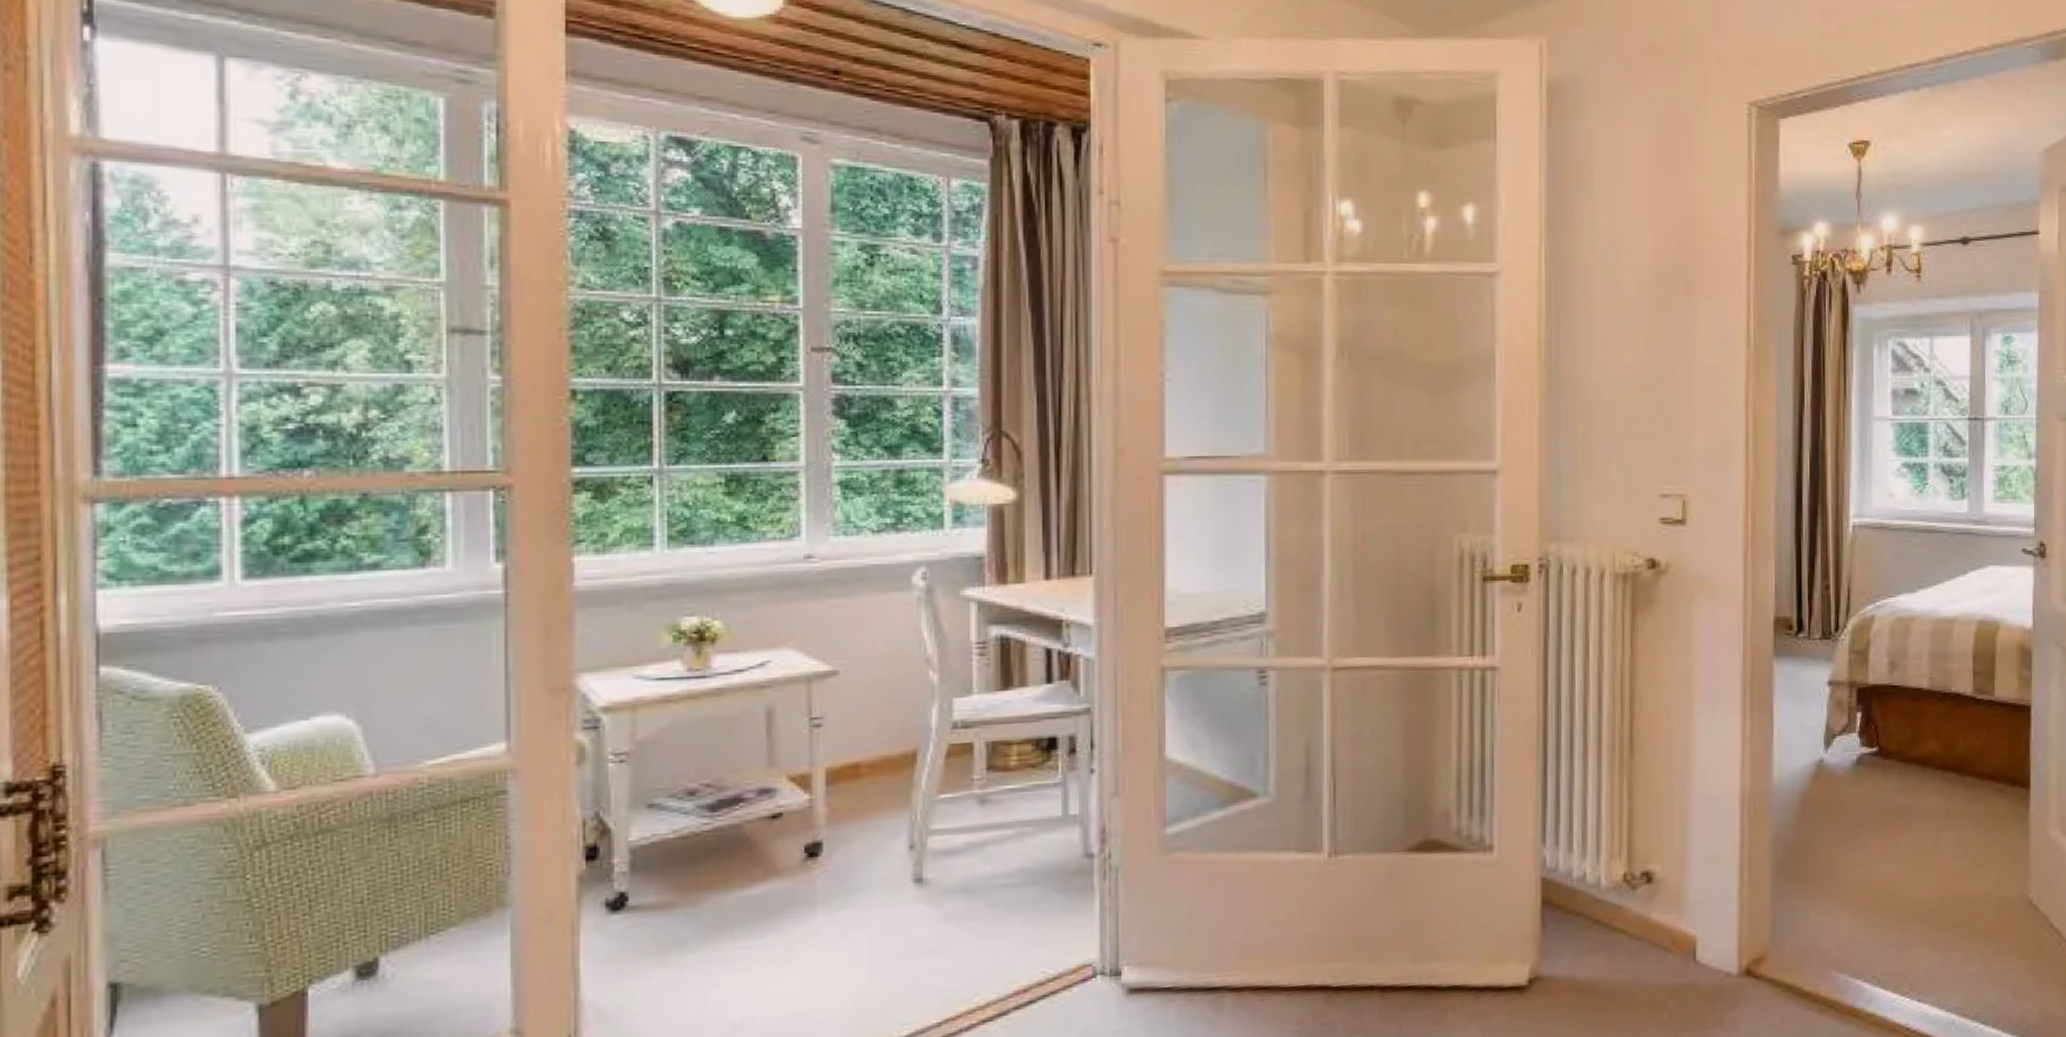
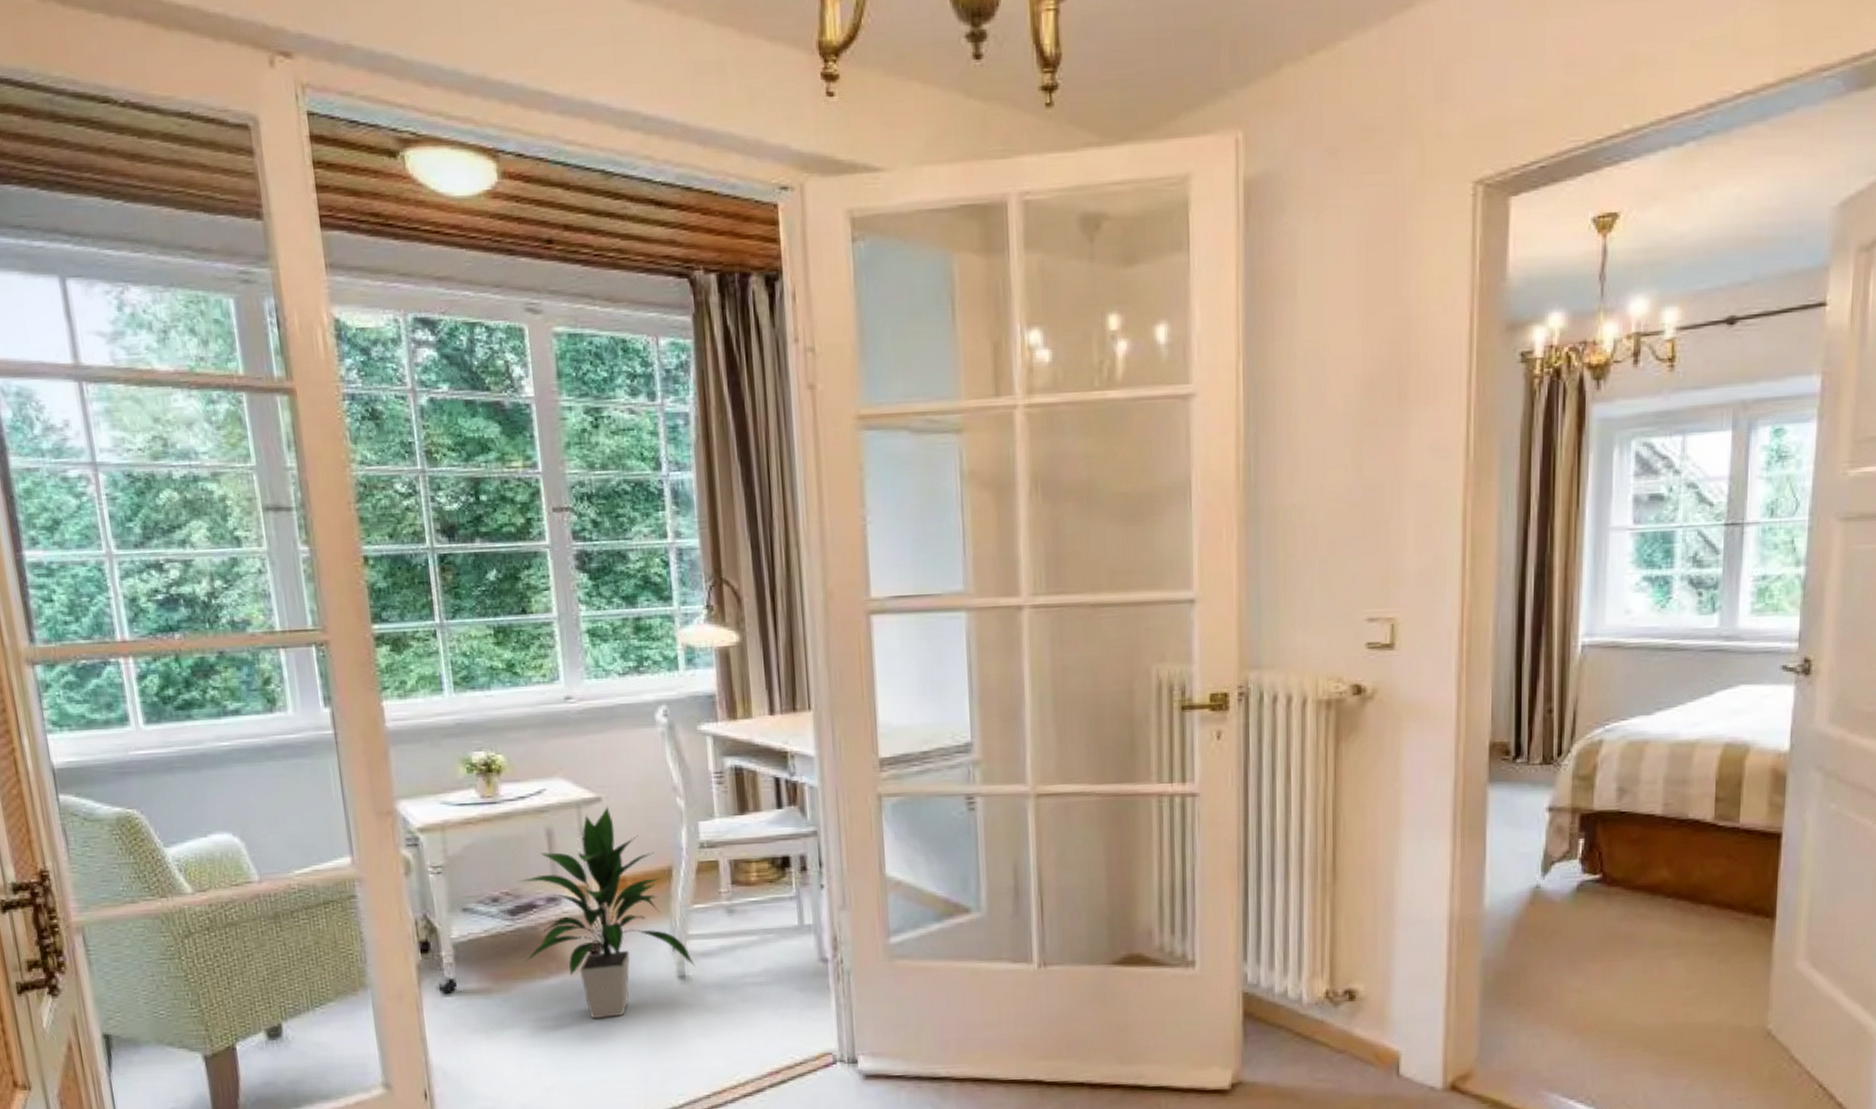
indoor plant: none [720,680,936,936] -> present [519,806,695,1019]

